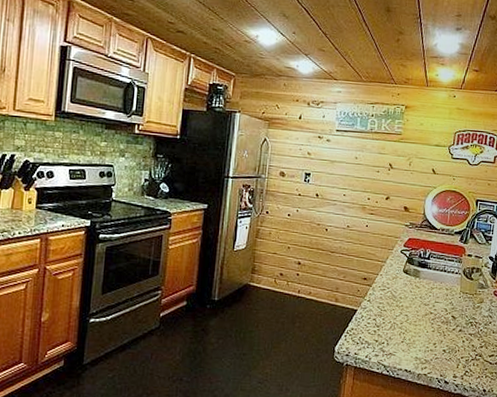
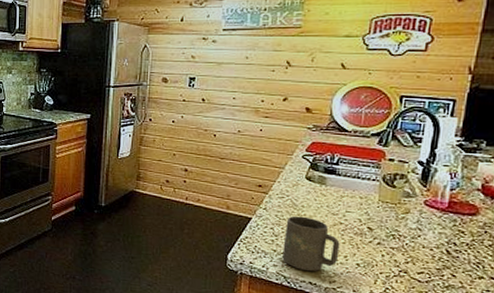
mug: none [383,307,430,360] -> present [282,216,340,272]

